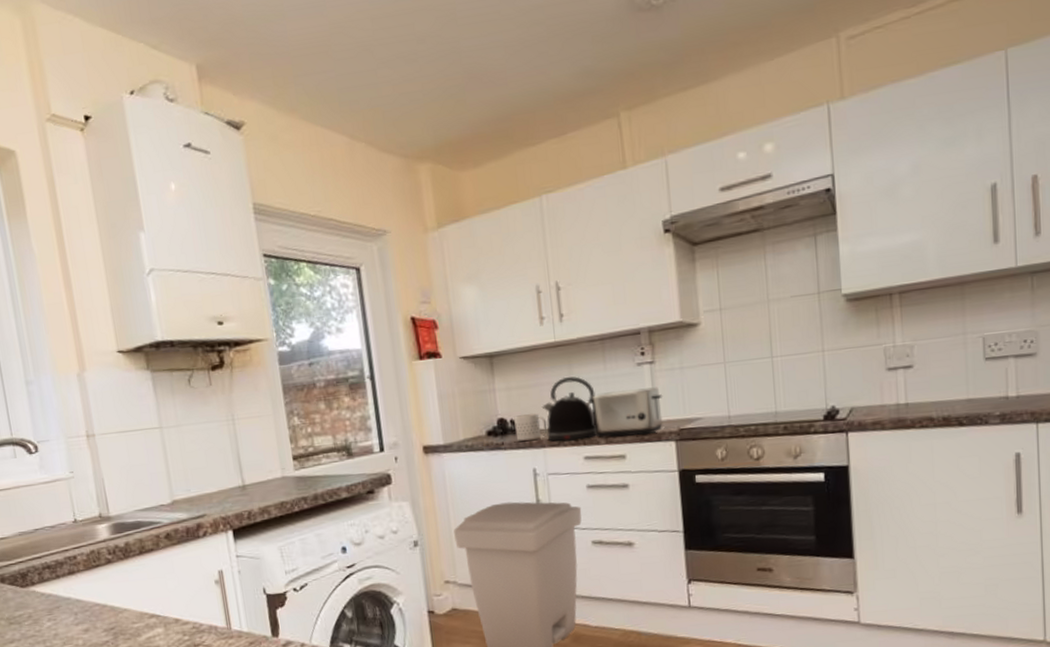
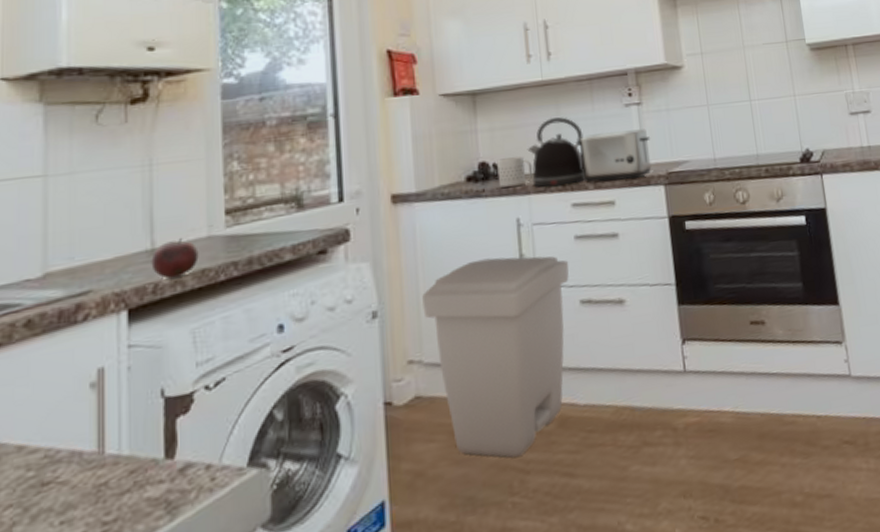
fruit: none [243,478,278,508] -> present [151,238,199,279]

